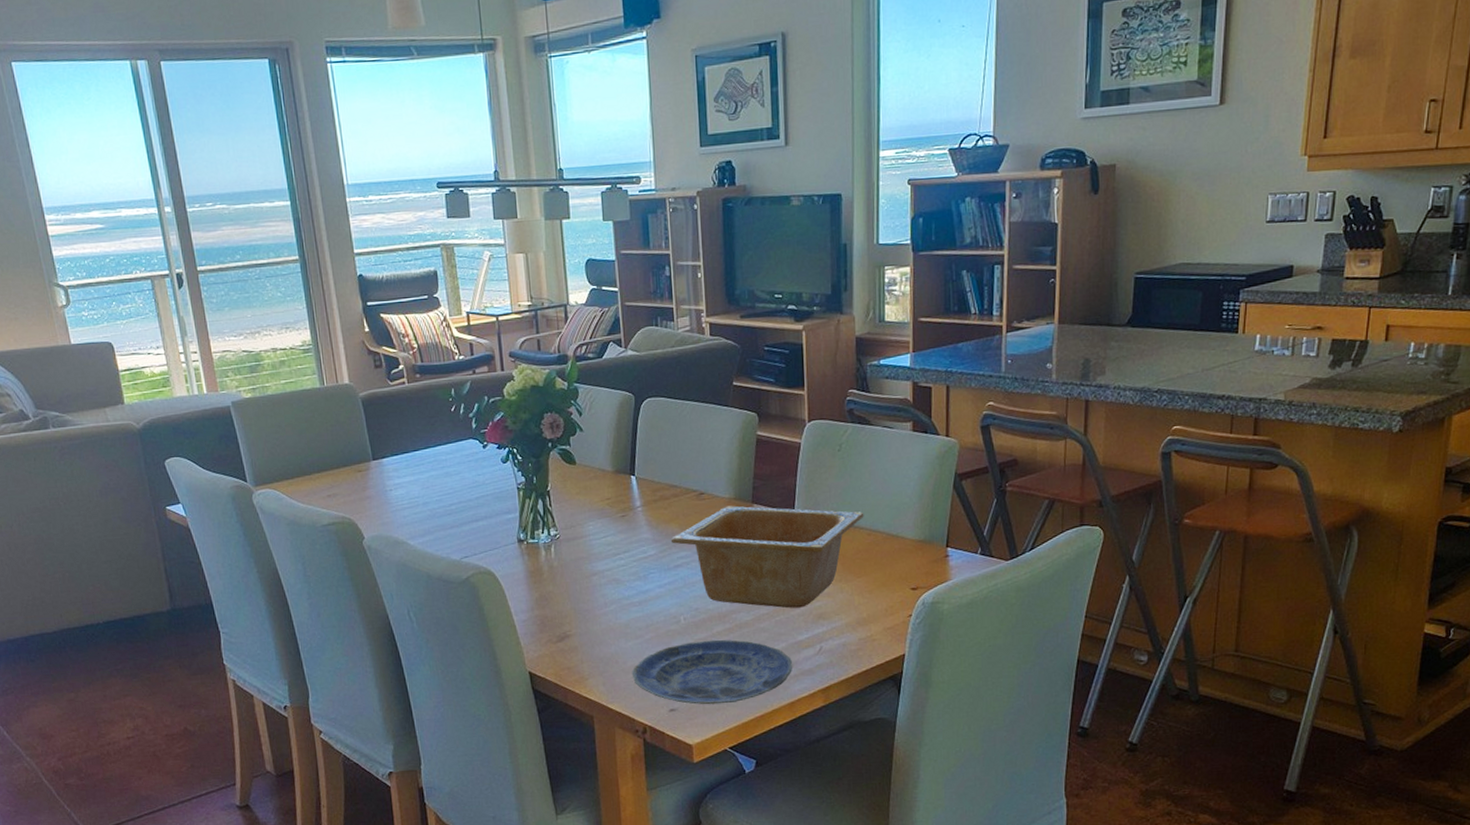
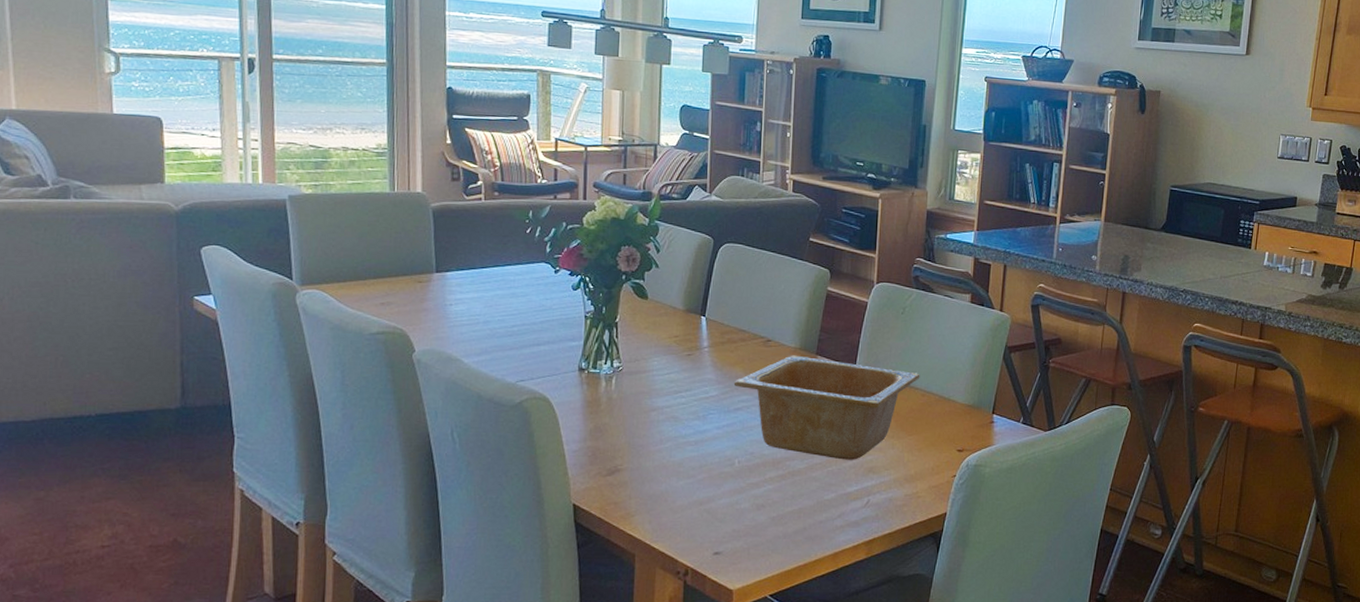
plate: present [631,639,792,705] -> none [679,485,839,550]

